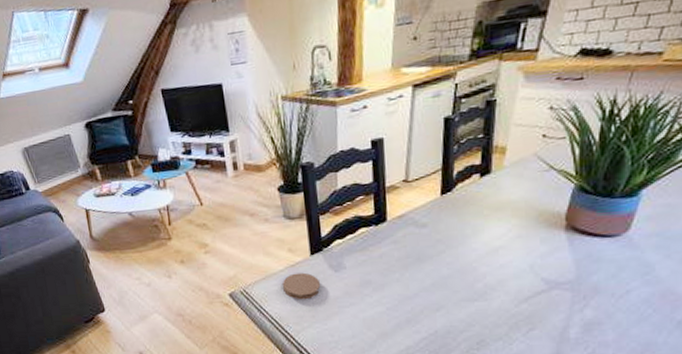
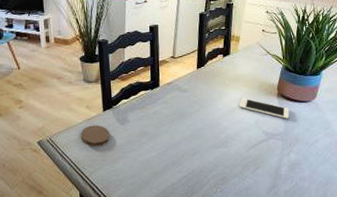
cell phone: none [504,232,584,261] -> present [238,98,289,119]

